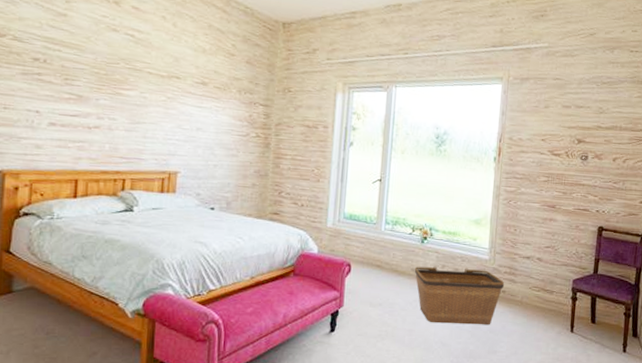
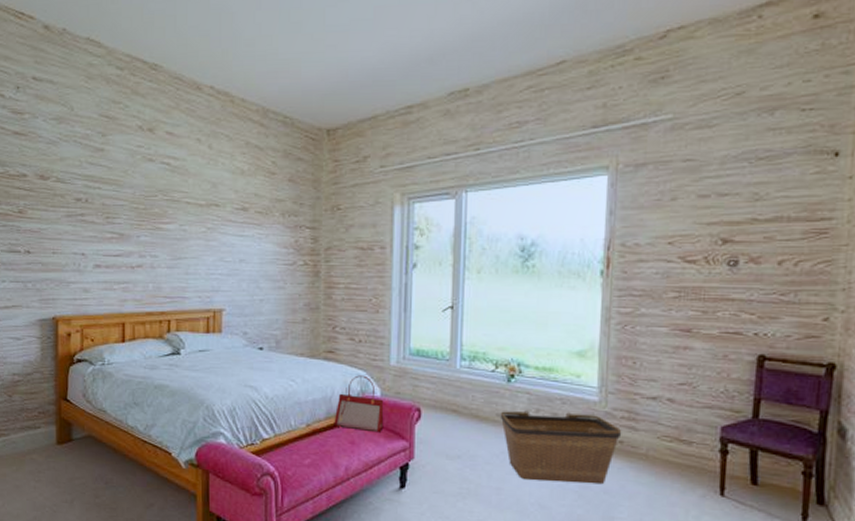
handbag: none [275,234,321,285] -> present [334,375,384,433]

